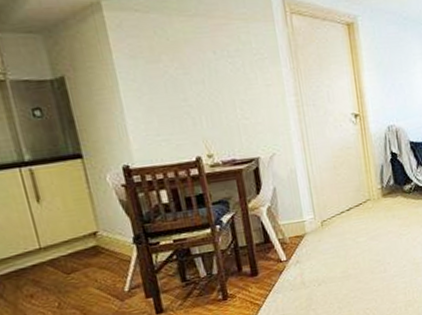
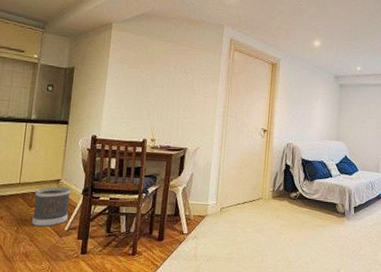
wastebasket: none [67,239,125,296] -> present [32,186,72,227]

